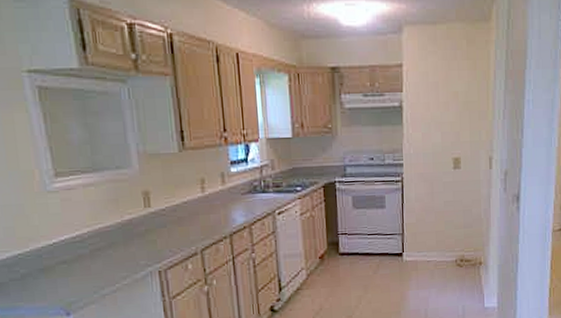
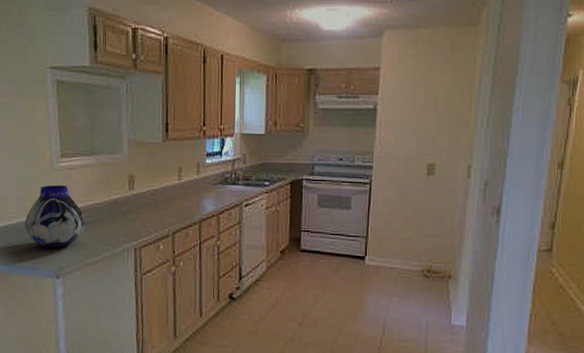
vase: none [16,208,96,282] -> present [24,184,85,248]

